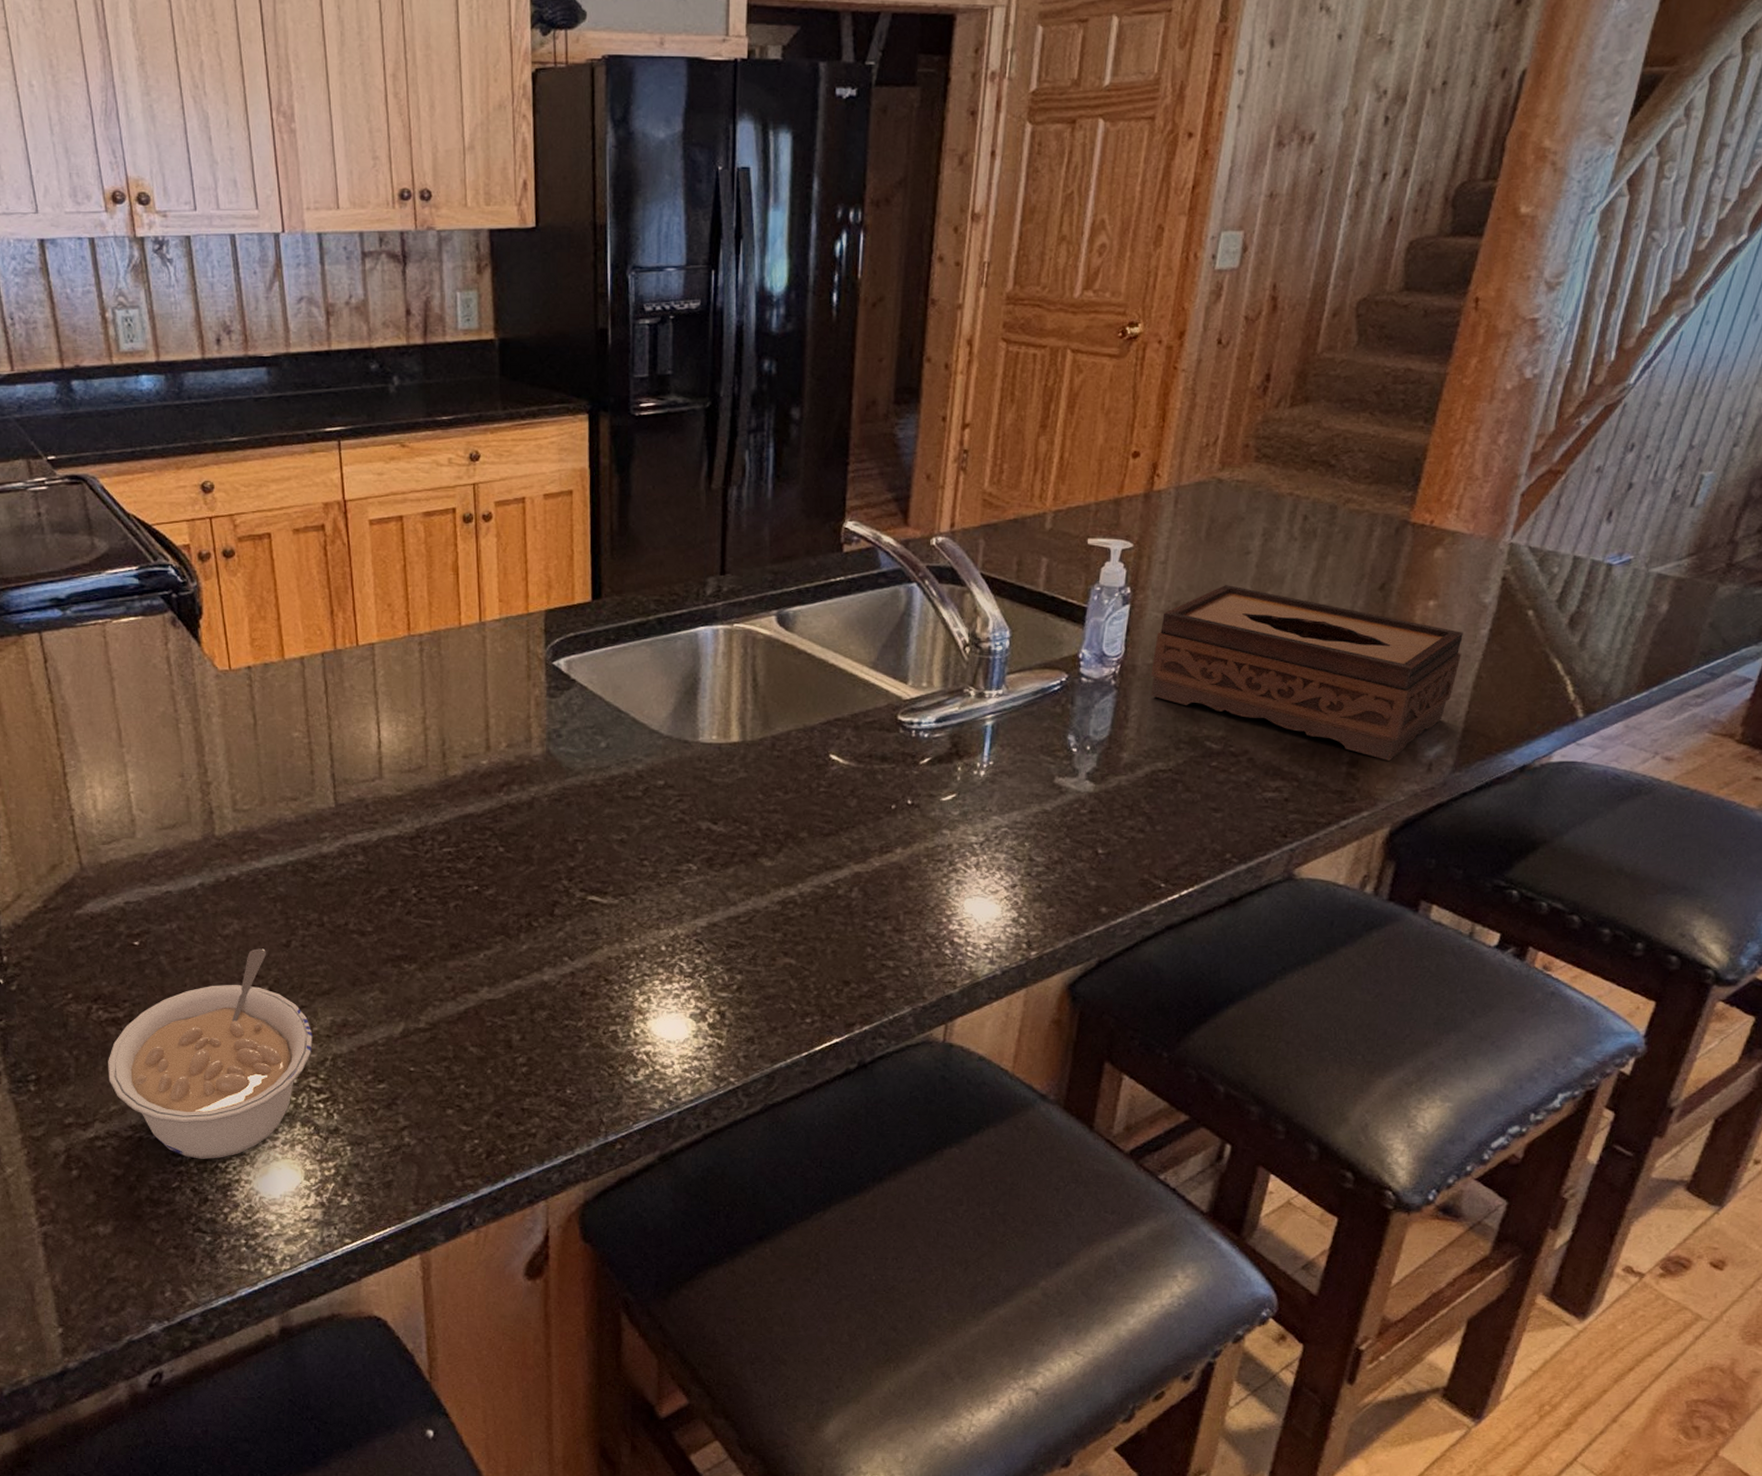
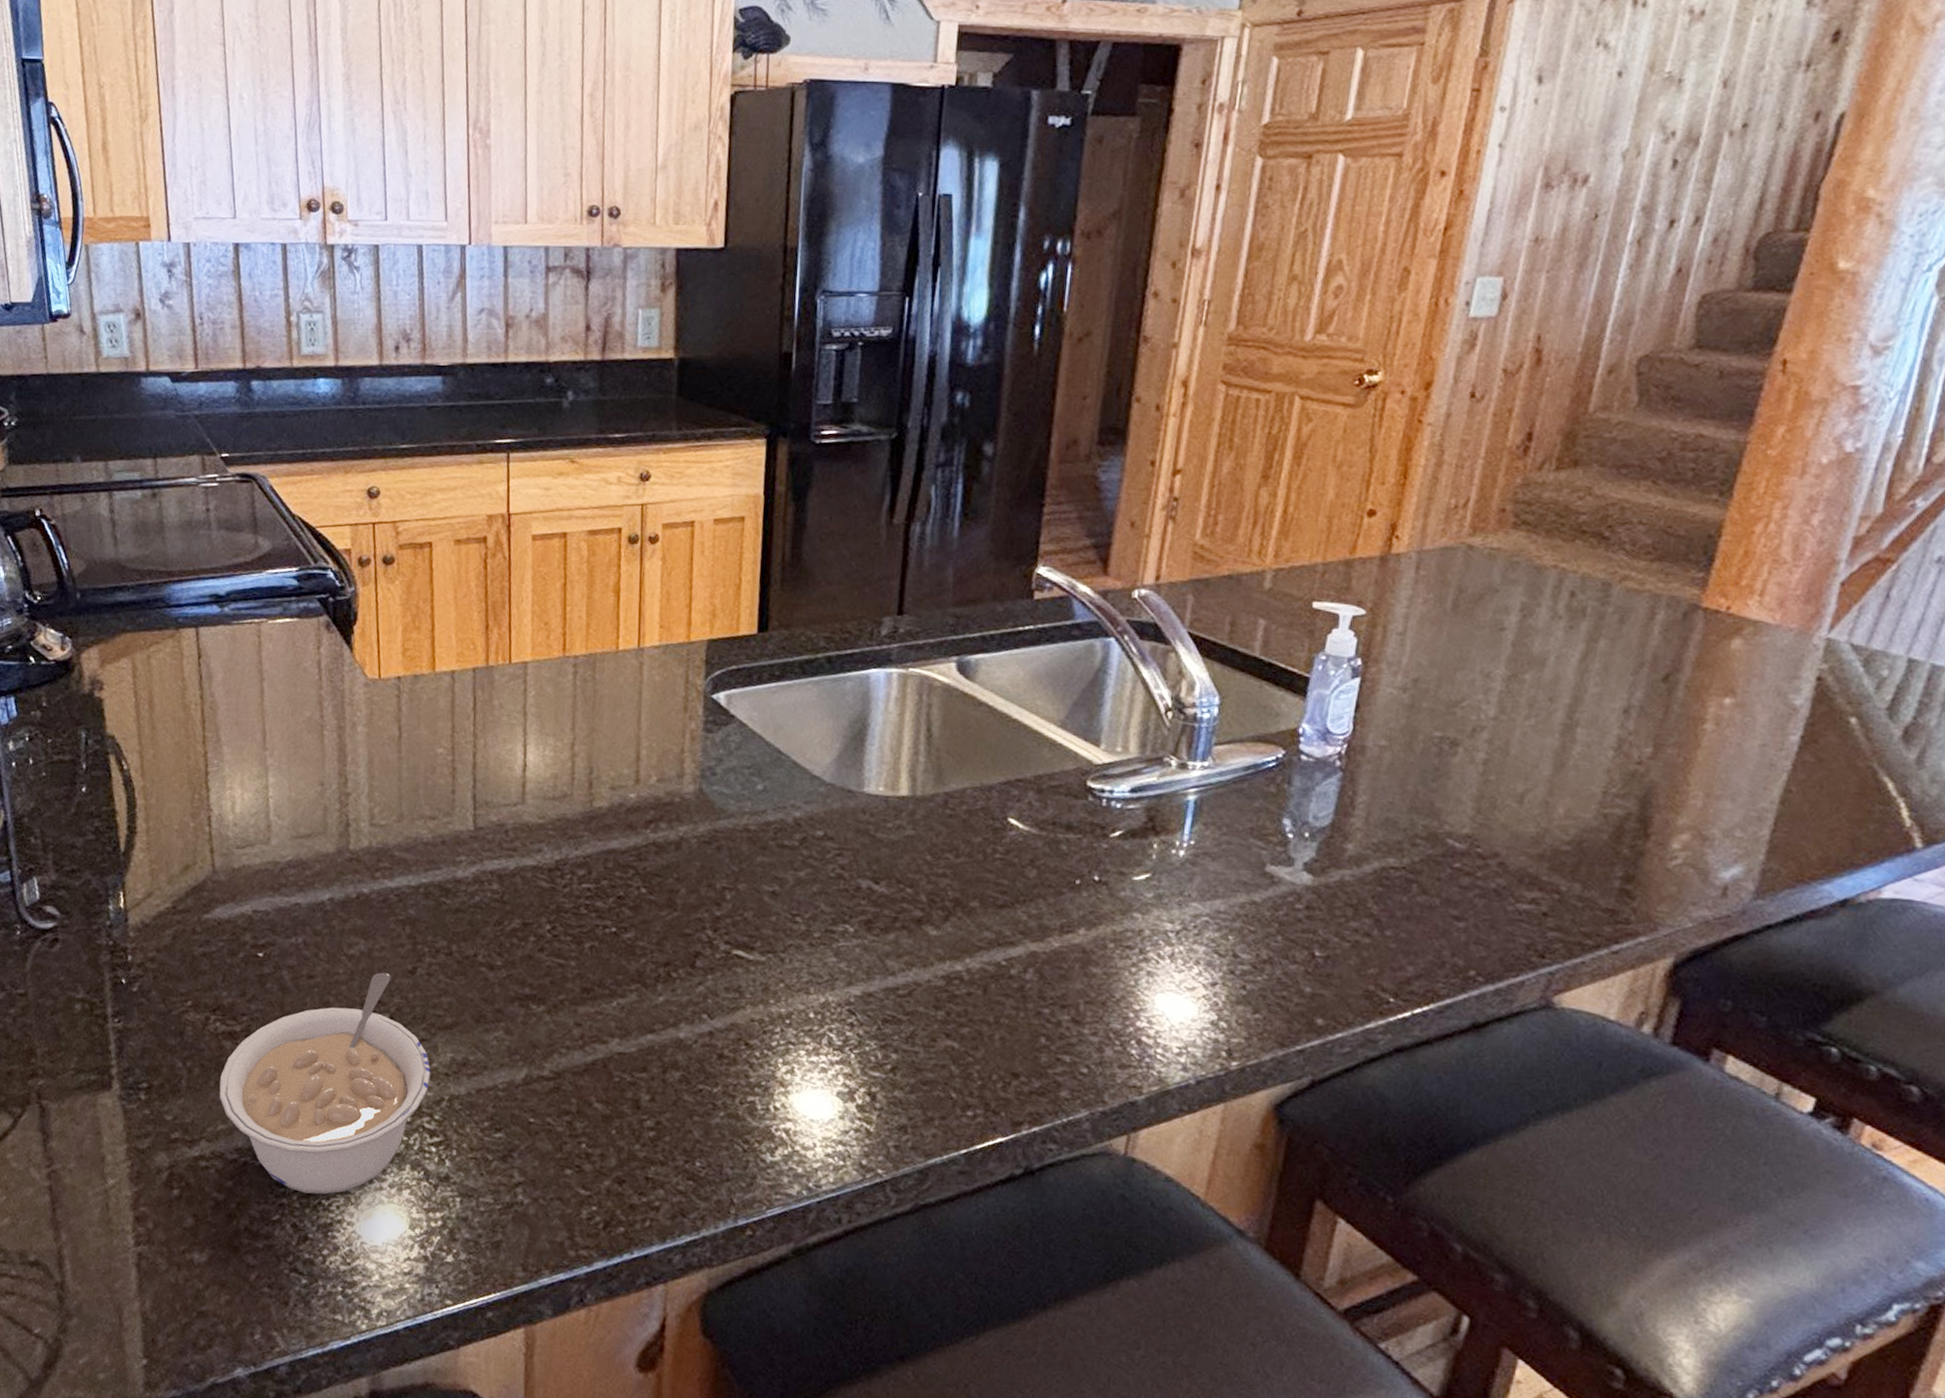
tissue box: present [1151,585,1463,761] -> none [1382,663,1768,879]

